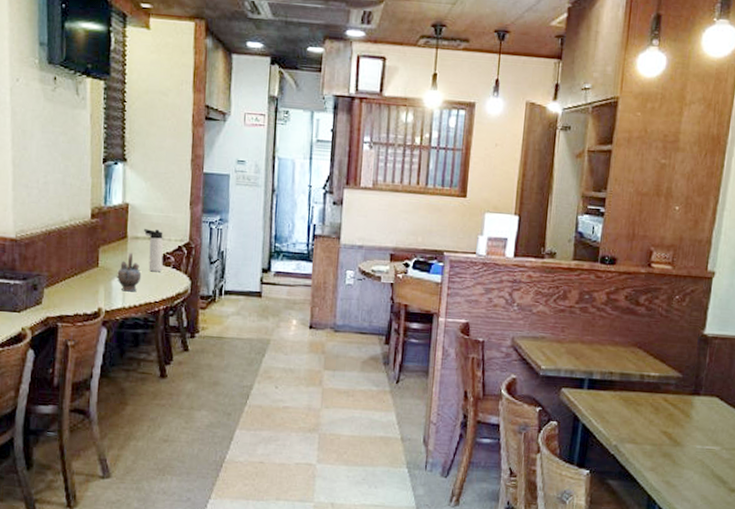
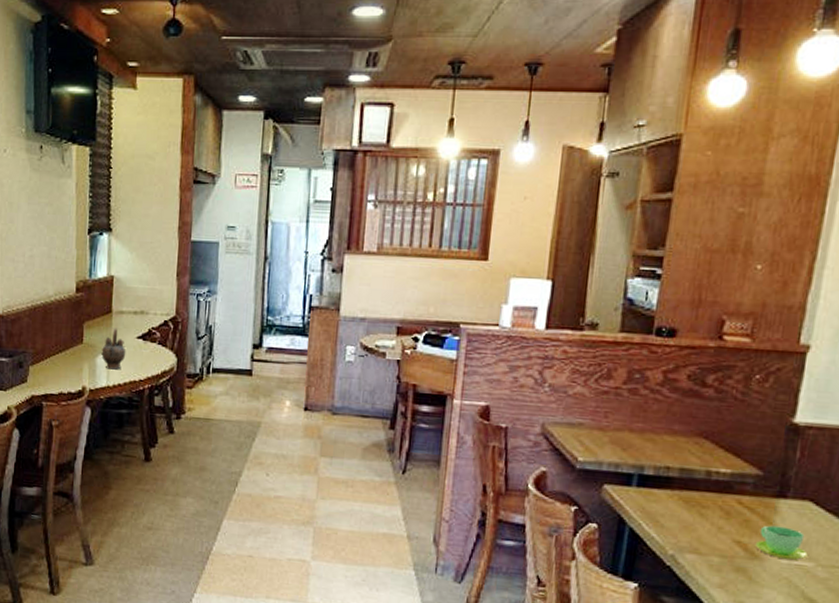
thermos bottle: present [143,229,164,273] -> none [128,303,149,349]
cup: none [677,418,715,445] -> present [755,525,808,560]

